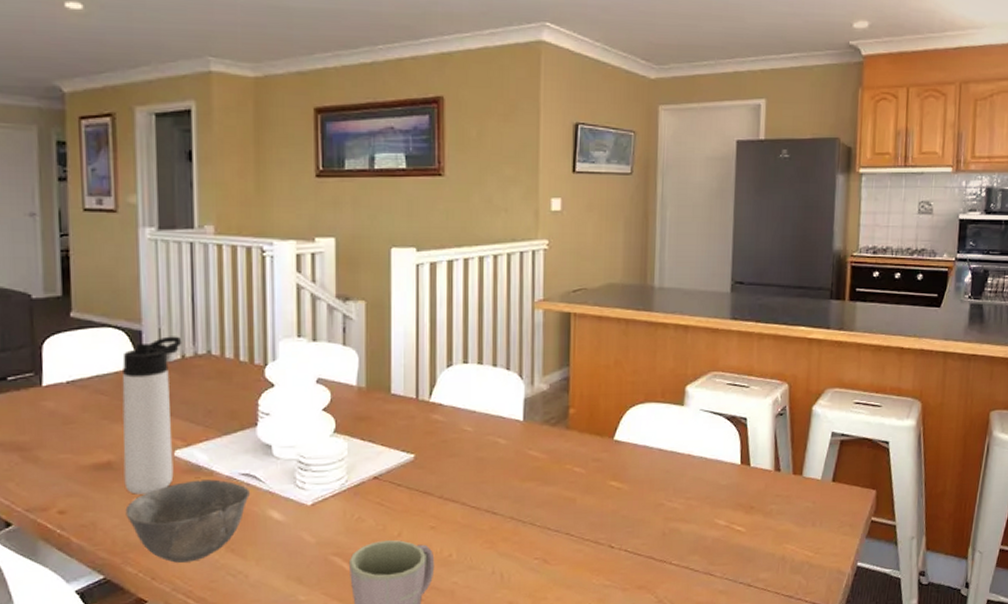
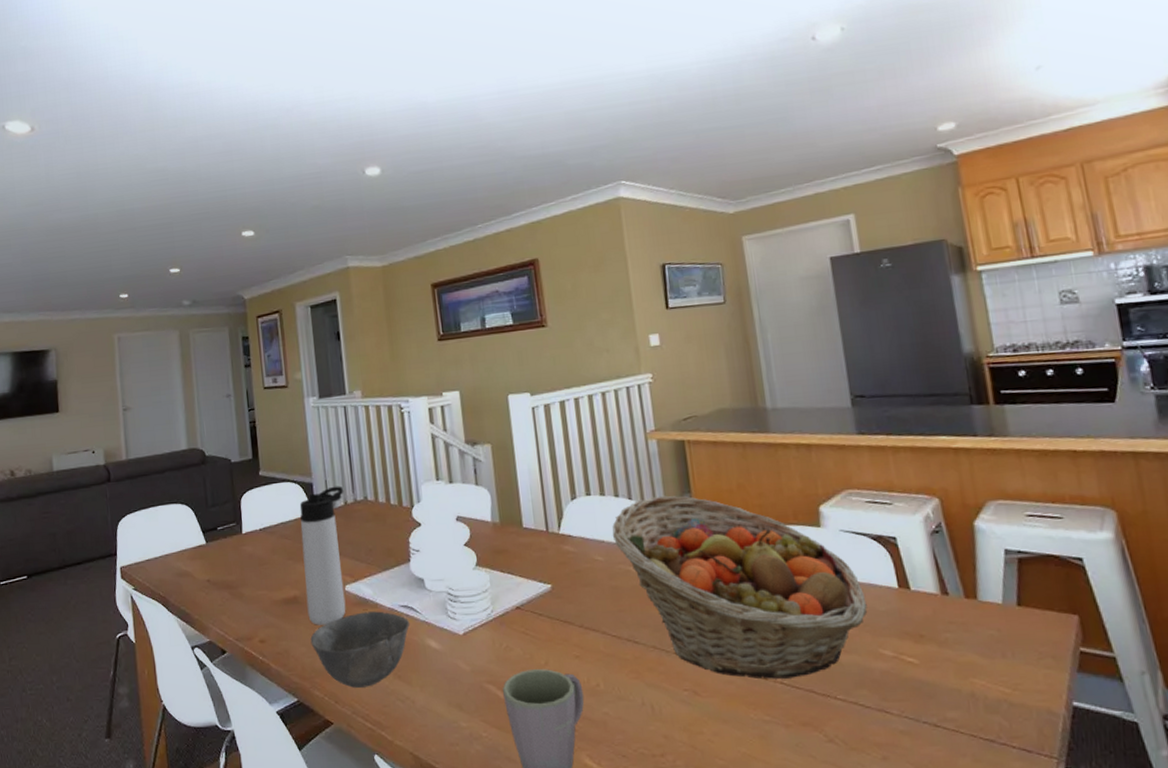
fruit basket: none [485,368,712,547] -> present [612,495,867,679]

